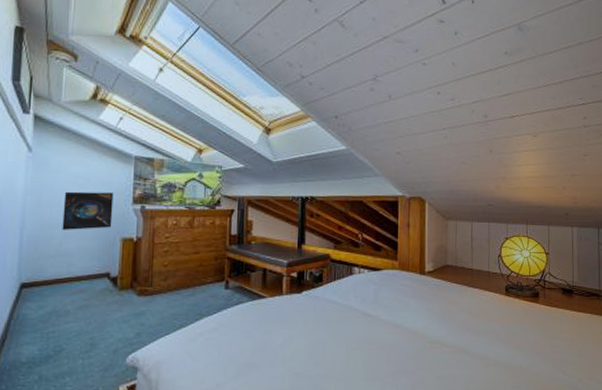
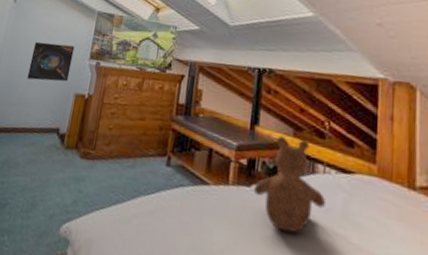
teddy bear: none [304,250,362,322] -> present [253,135,327,234]

